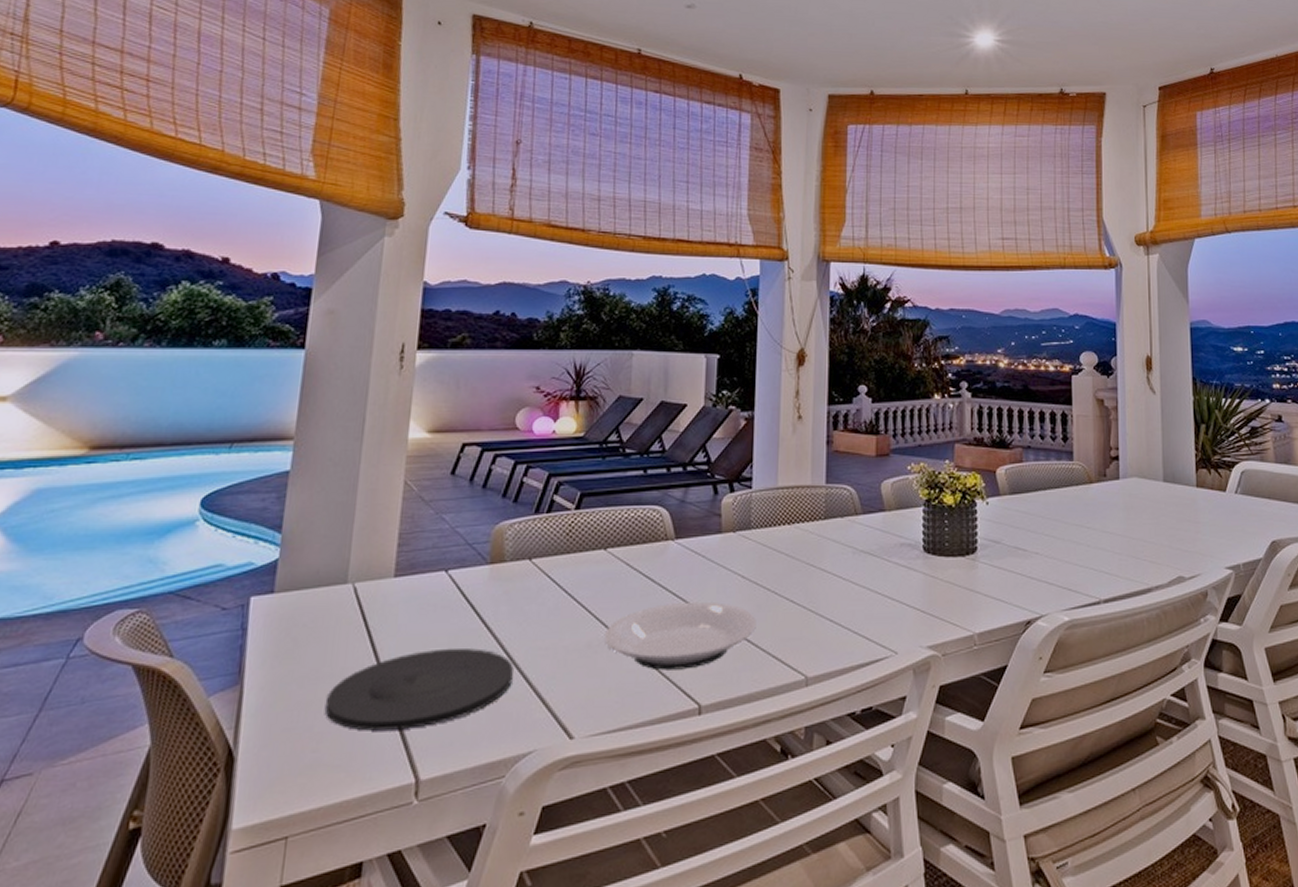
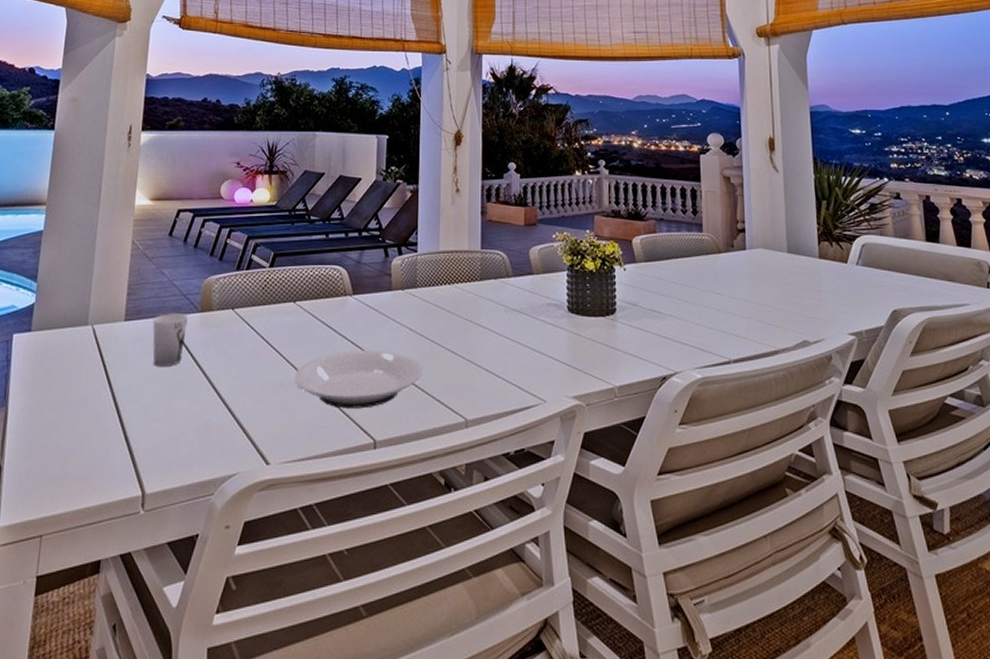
plate: present [324,647,513,731] -> none [70,382,220,450]
cup: none [429,566,474,630] -> present [152,313,188,366]

